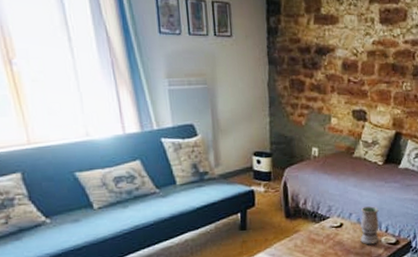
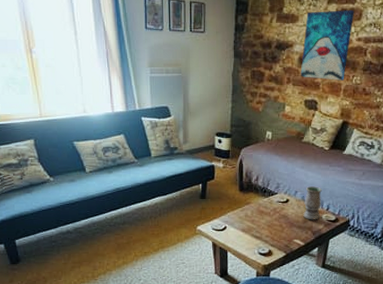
wall art: none [345,10,399,88] -> present [300,10,355,81]

